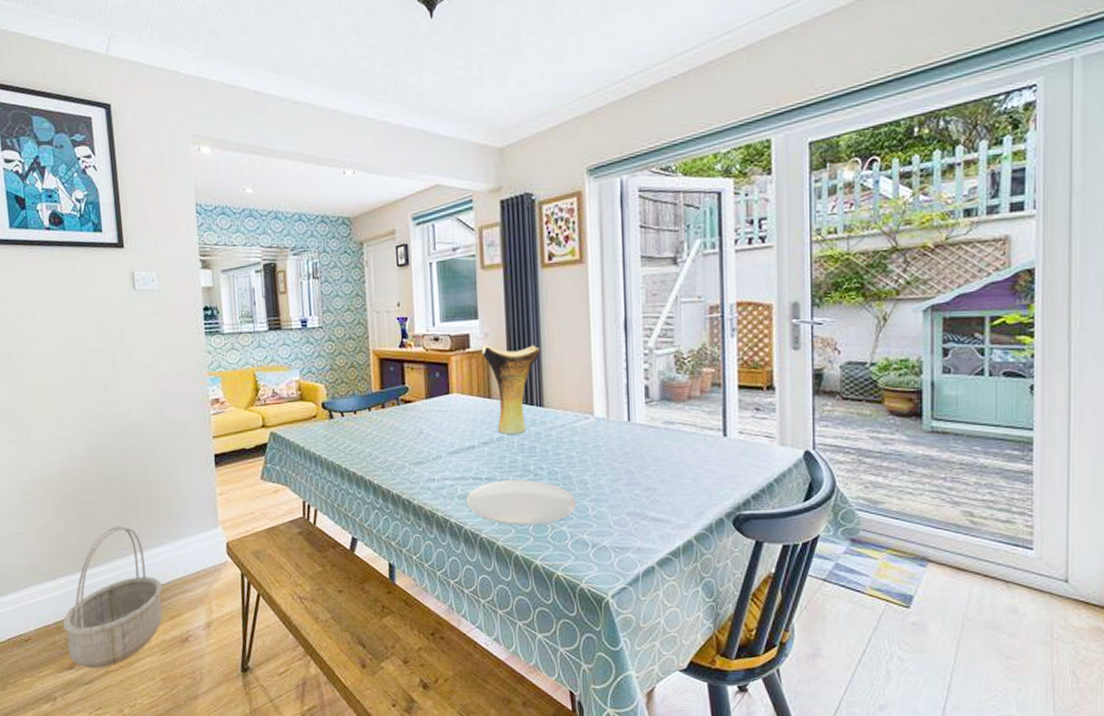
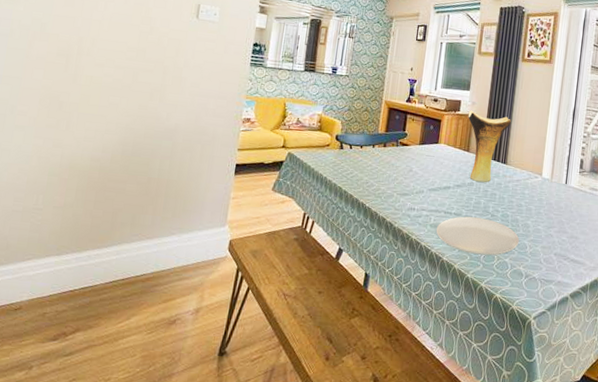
basket: present [62,526,163,668] -> none [56,214,163,342]

